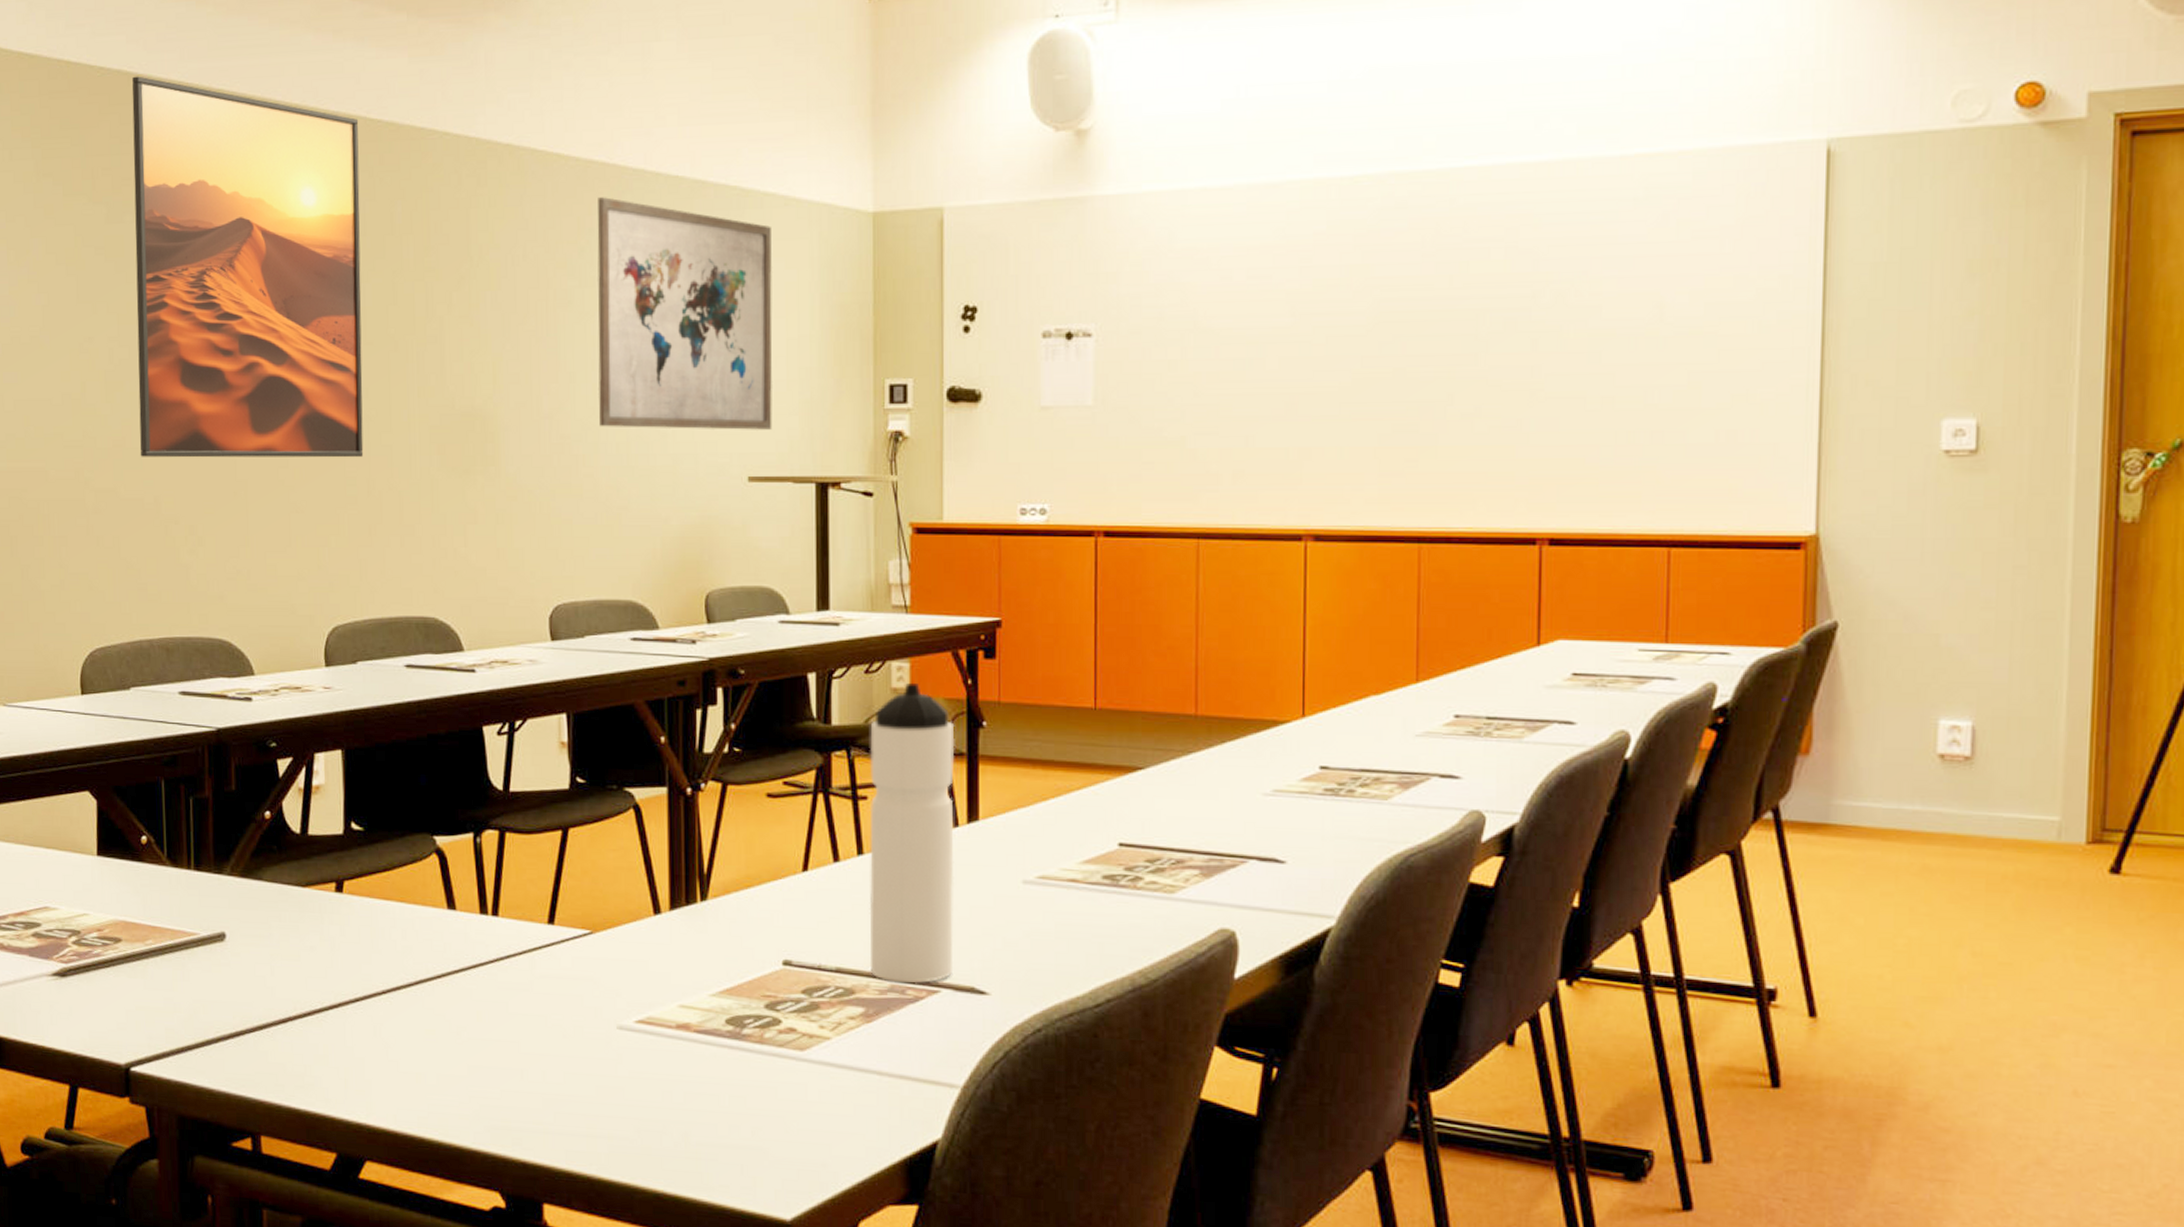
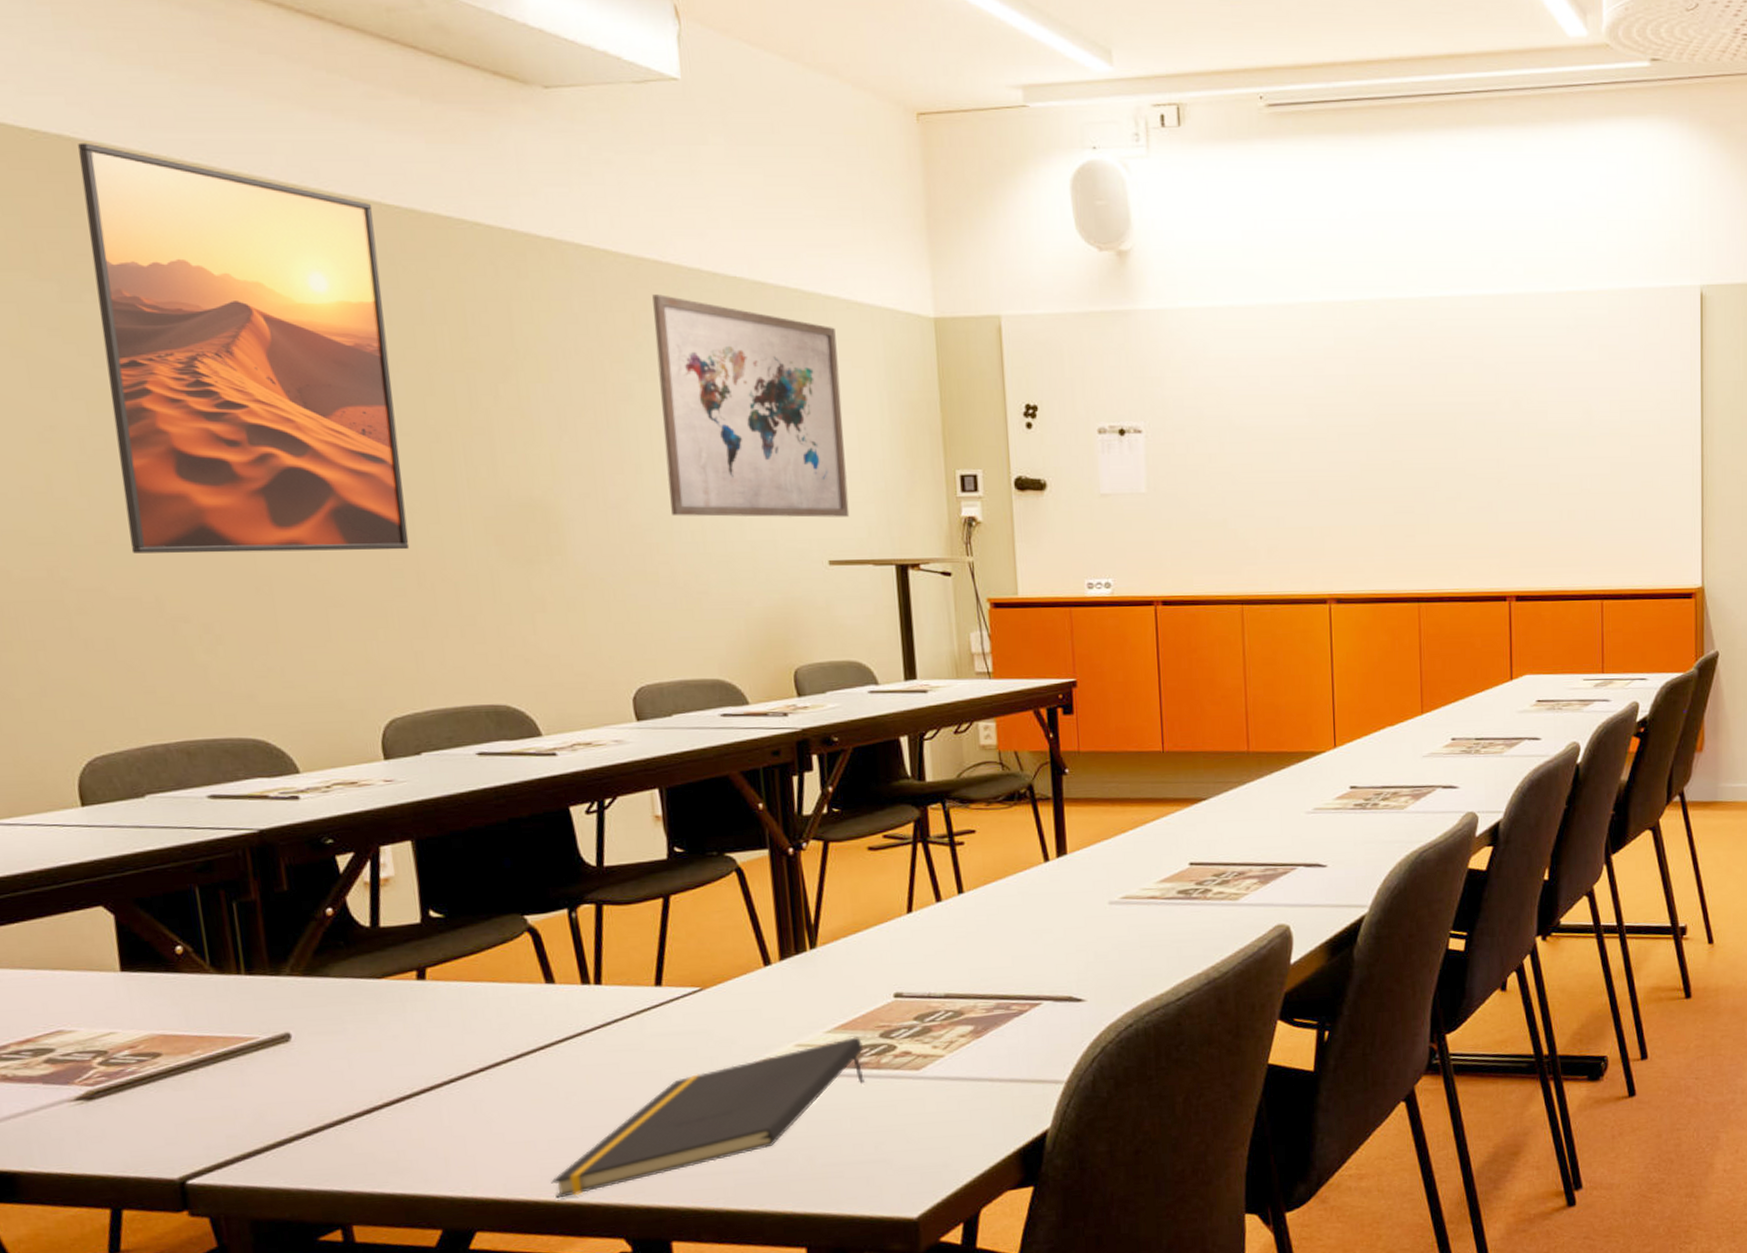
notepad: none [437,1004,747,1139] -> present [551,1037,865,1199]
water bottle: present [869,682,955,984] -> none [962,739,1051,1000]

